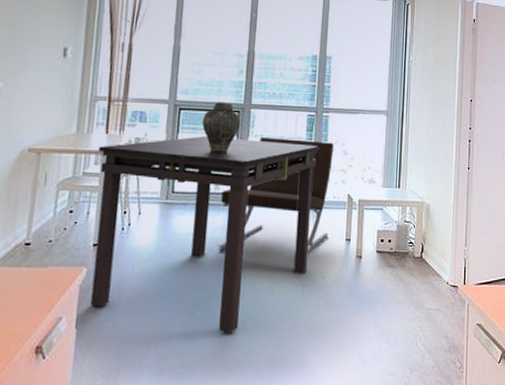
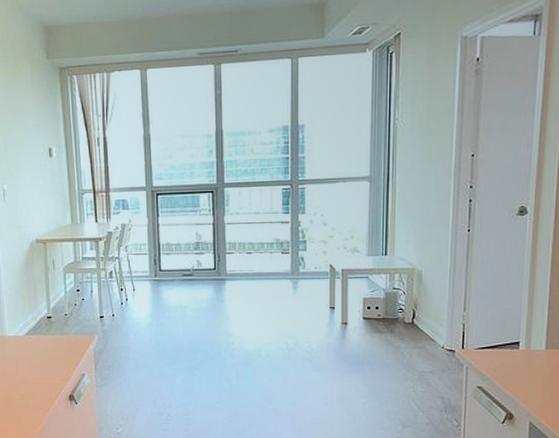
dining table: present [90,136,320,333] -> none [91,218,297,389]
vase: present [202,102,241,152] -> none [179,184,216,232]
chair: present [218,136,334,258] -> none [204,214,312,325]

